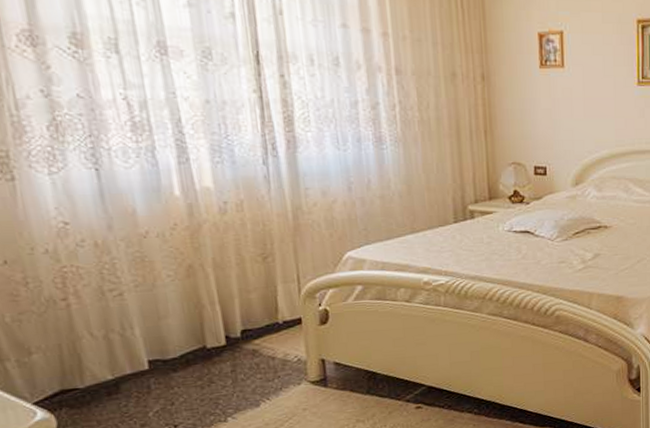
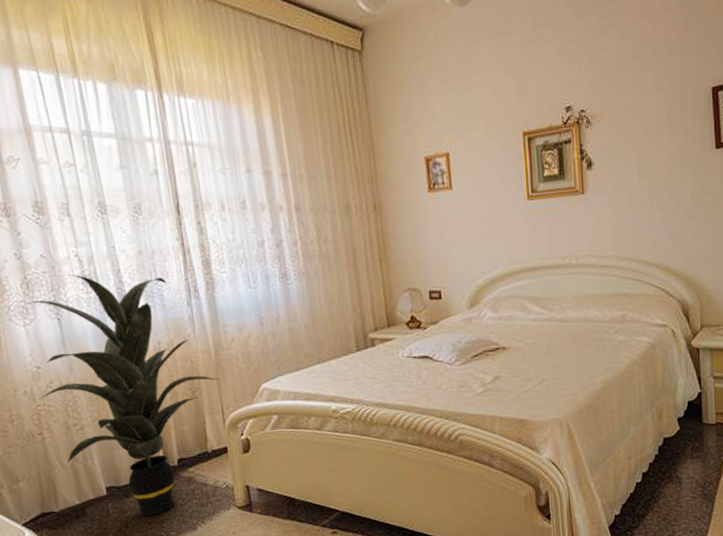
indoor plant: none [55,119,296,393] -> present [27,274,219,517]

